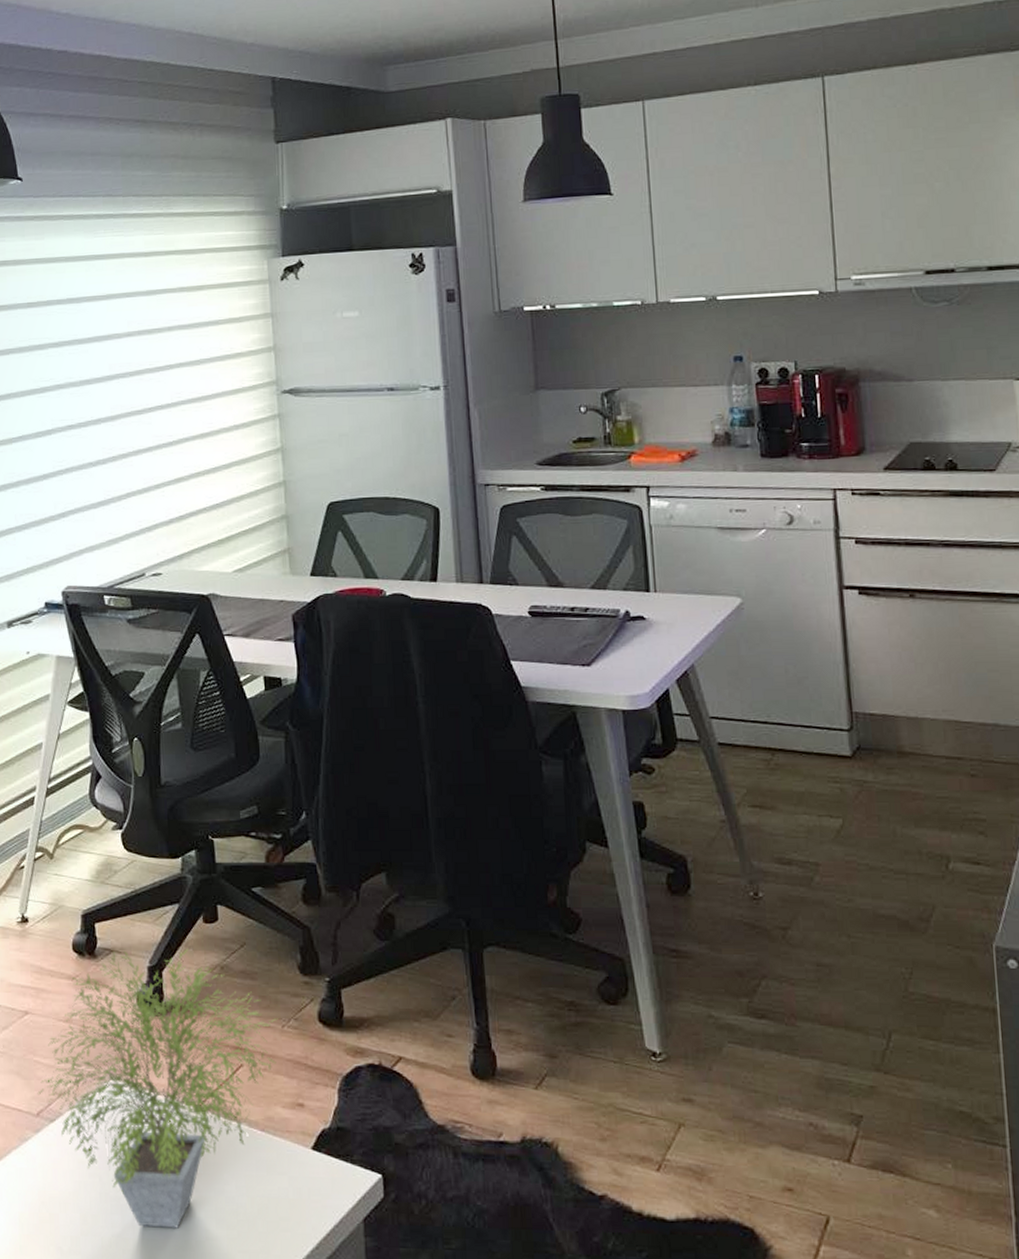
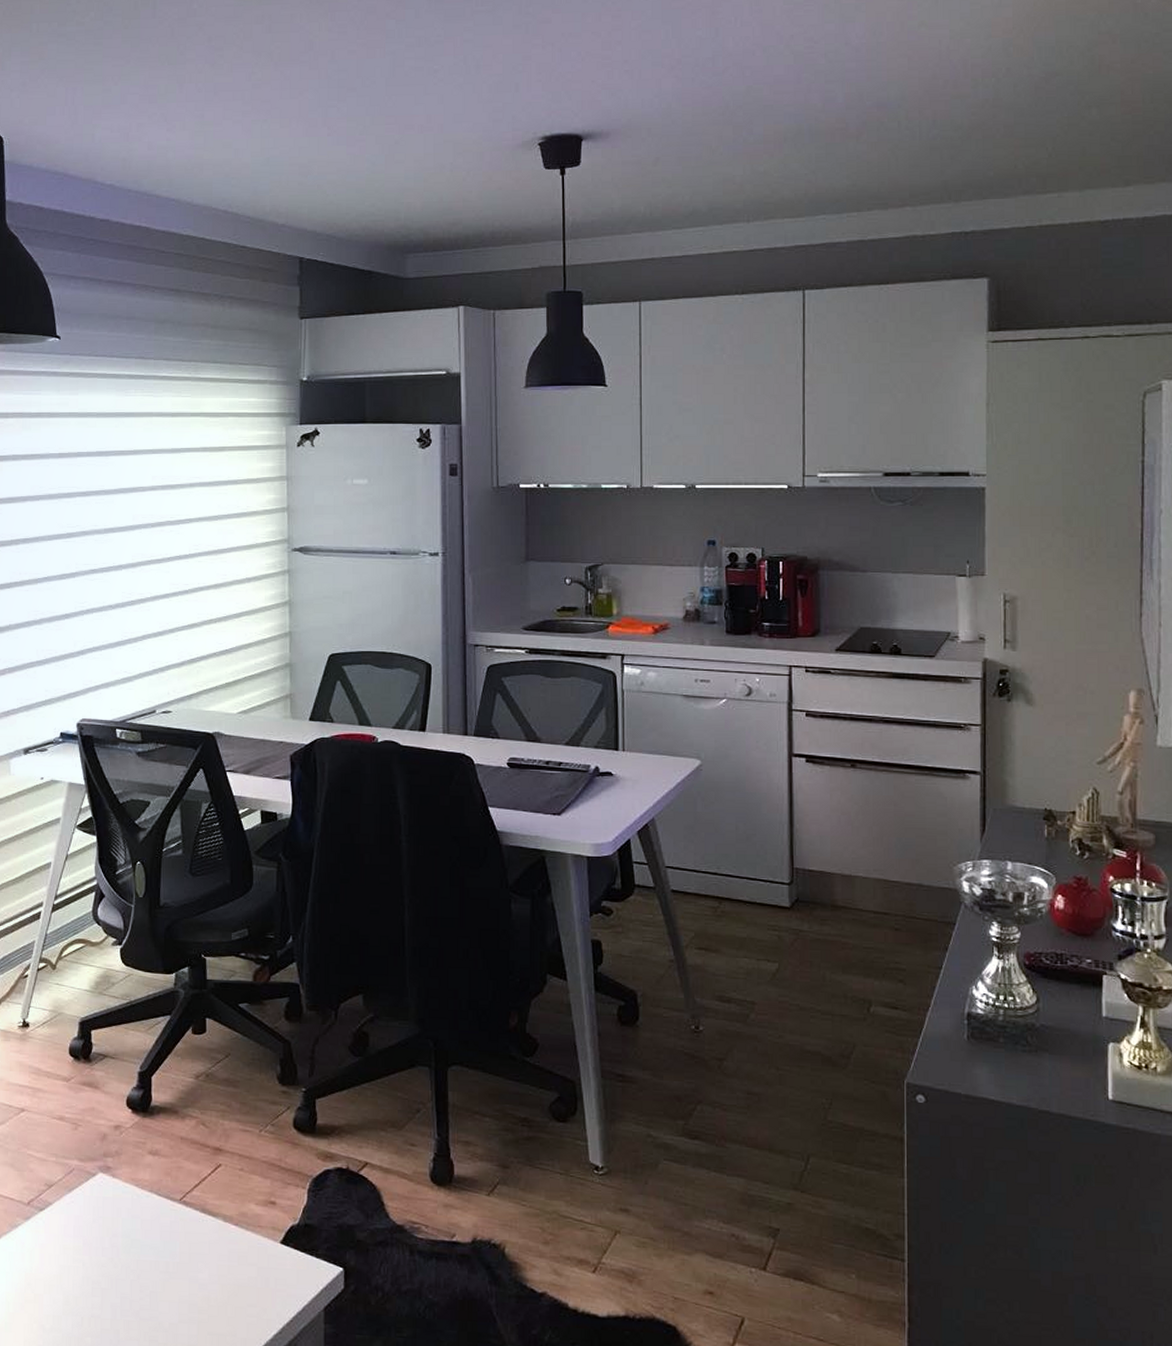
potted plant: present [37,948,278,1229] -> none [29,1056,256,1311]

